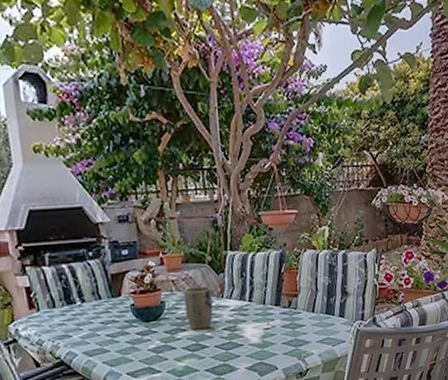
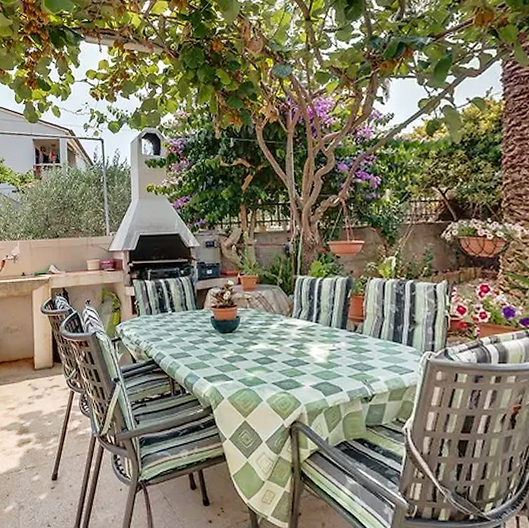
plant pot: present [183,286,213,330] -> none [256,305,282,345]

